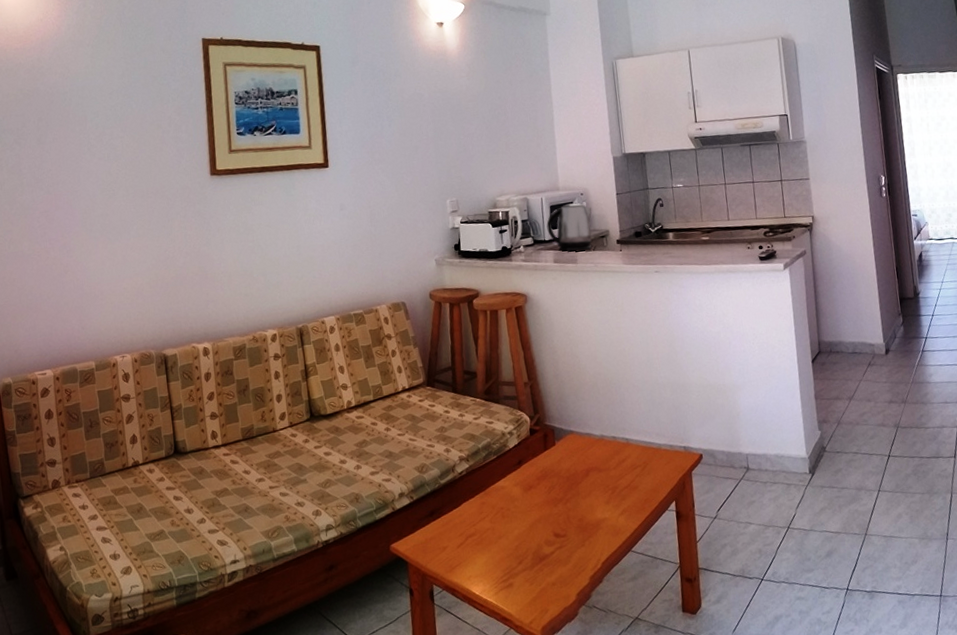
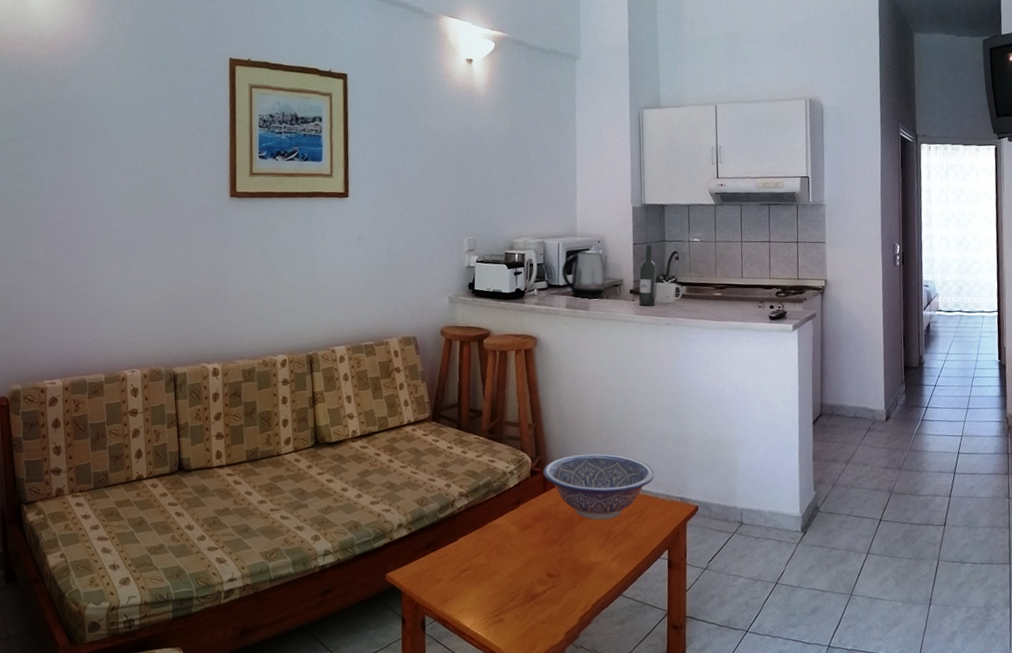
decorative bowl: none [542,407,656,475] -> present [542,453,655,520]
wine bottle: none [625,193,644,257] -> present [638,244,657,307]
mug: none [641,229,670,253] -> present [654,282,683,305]

